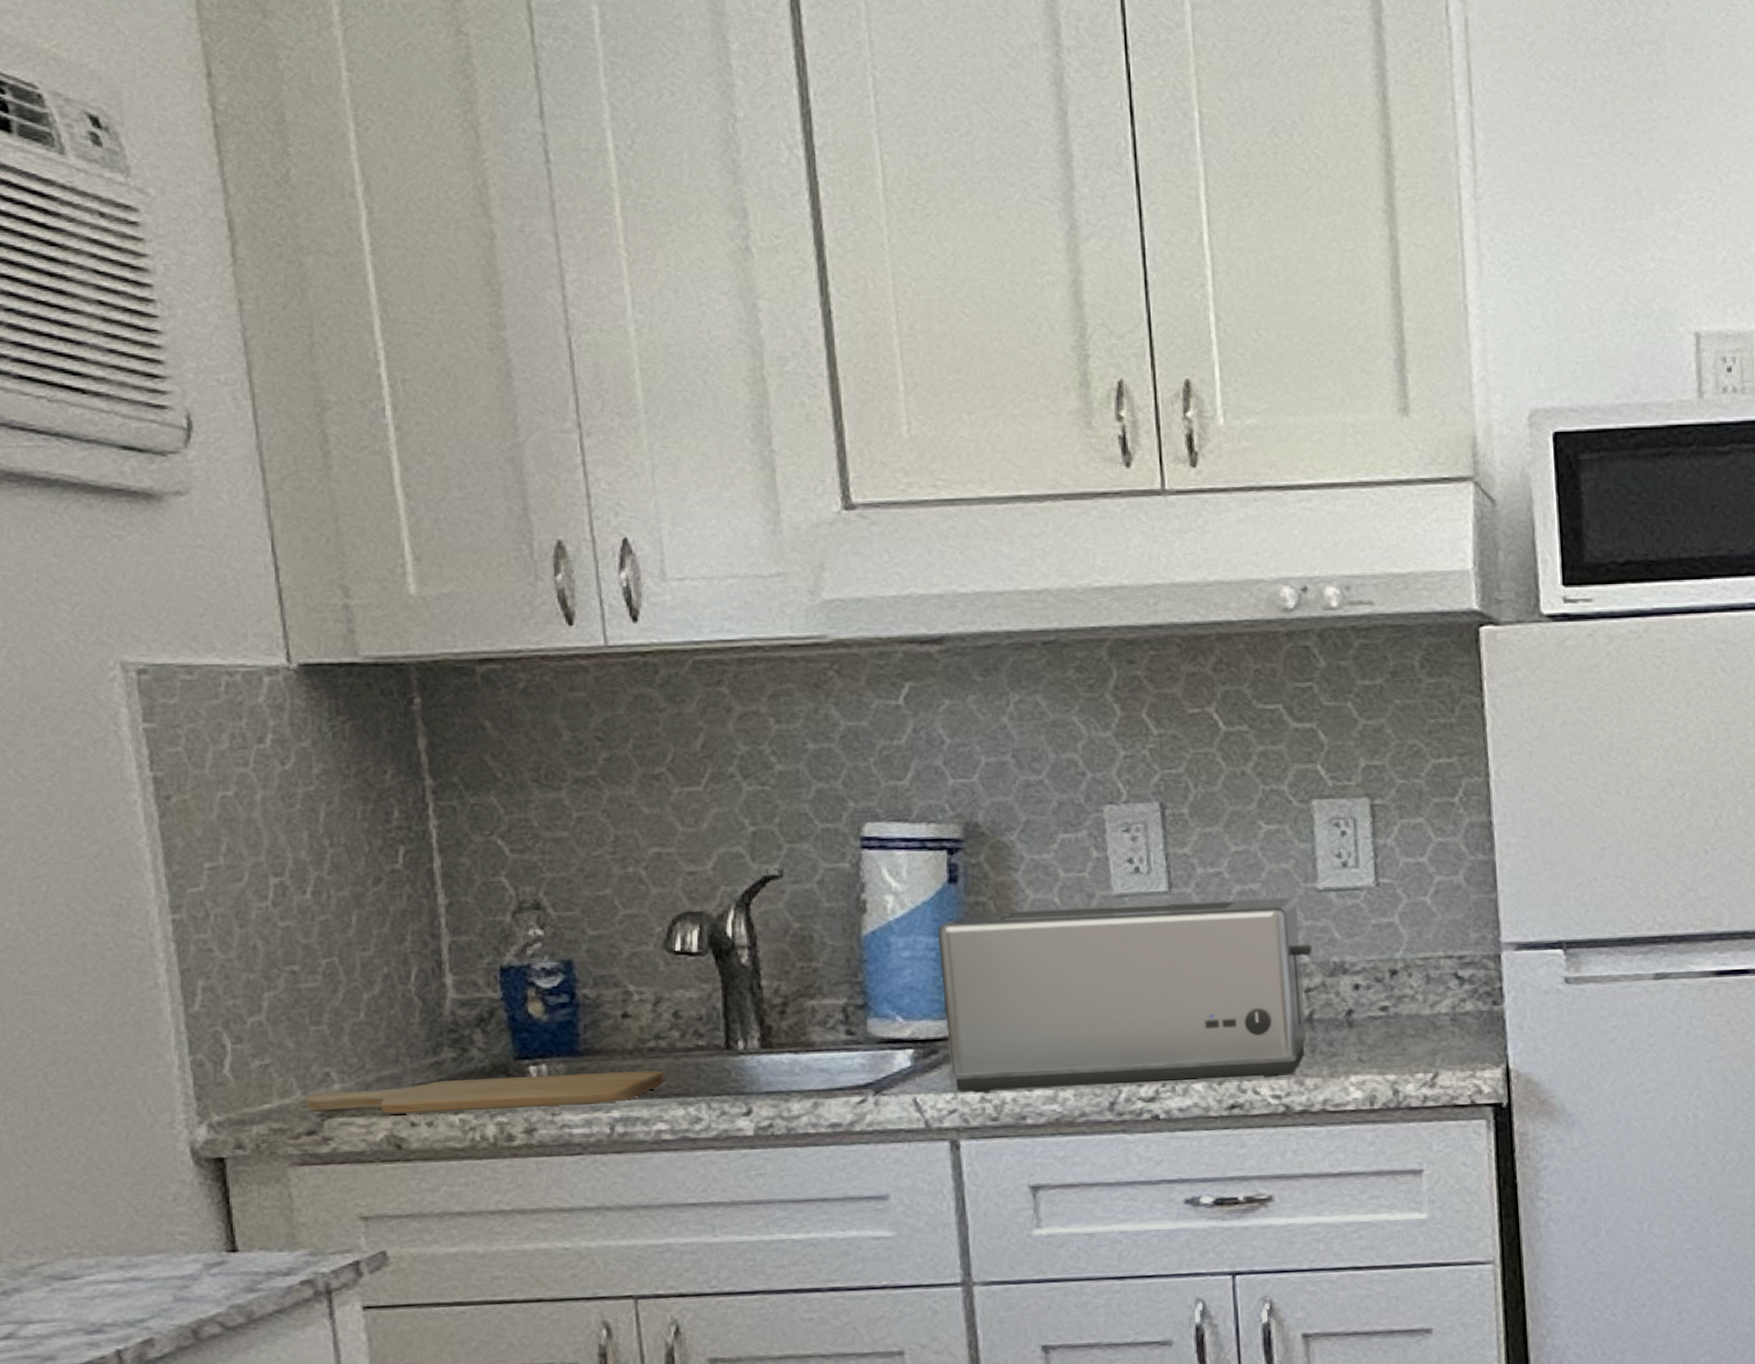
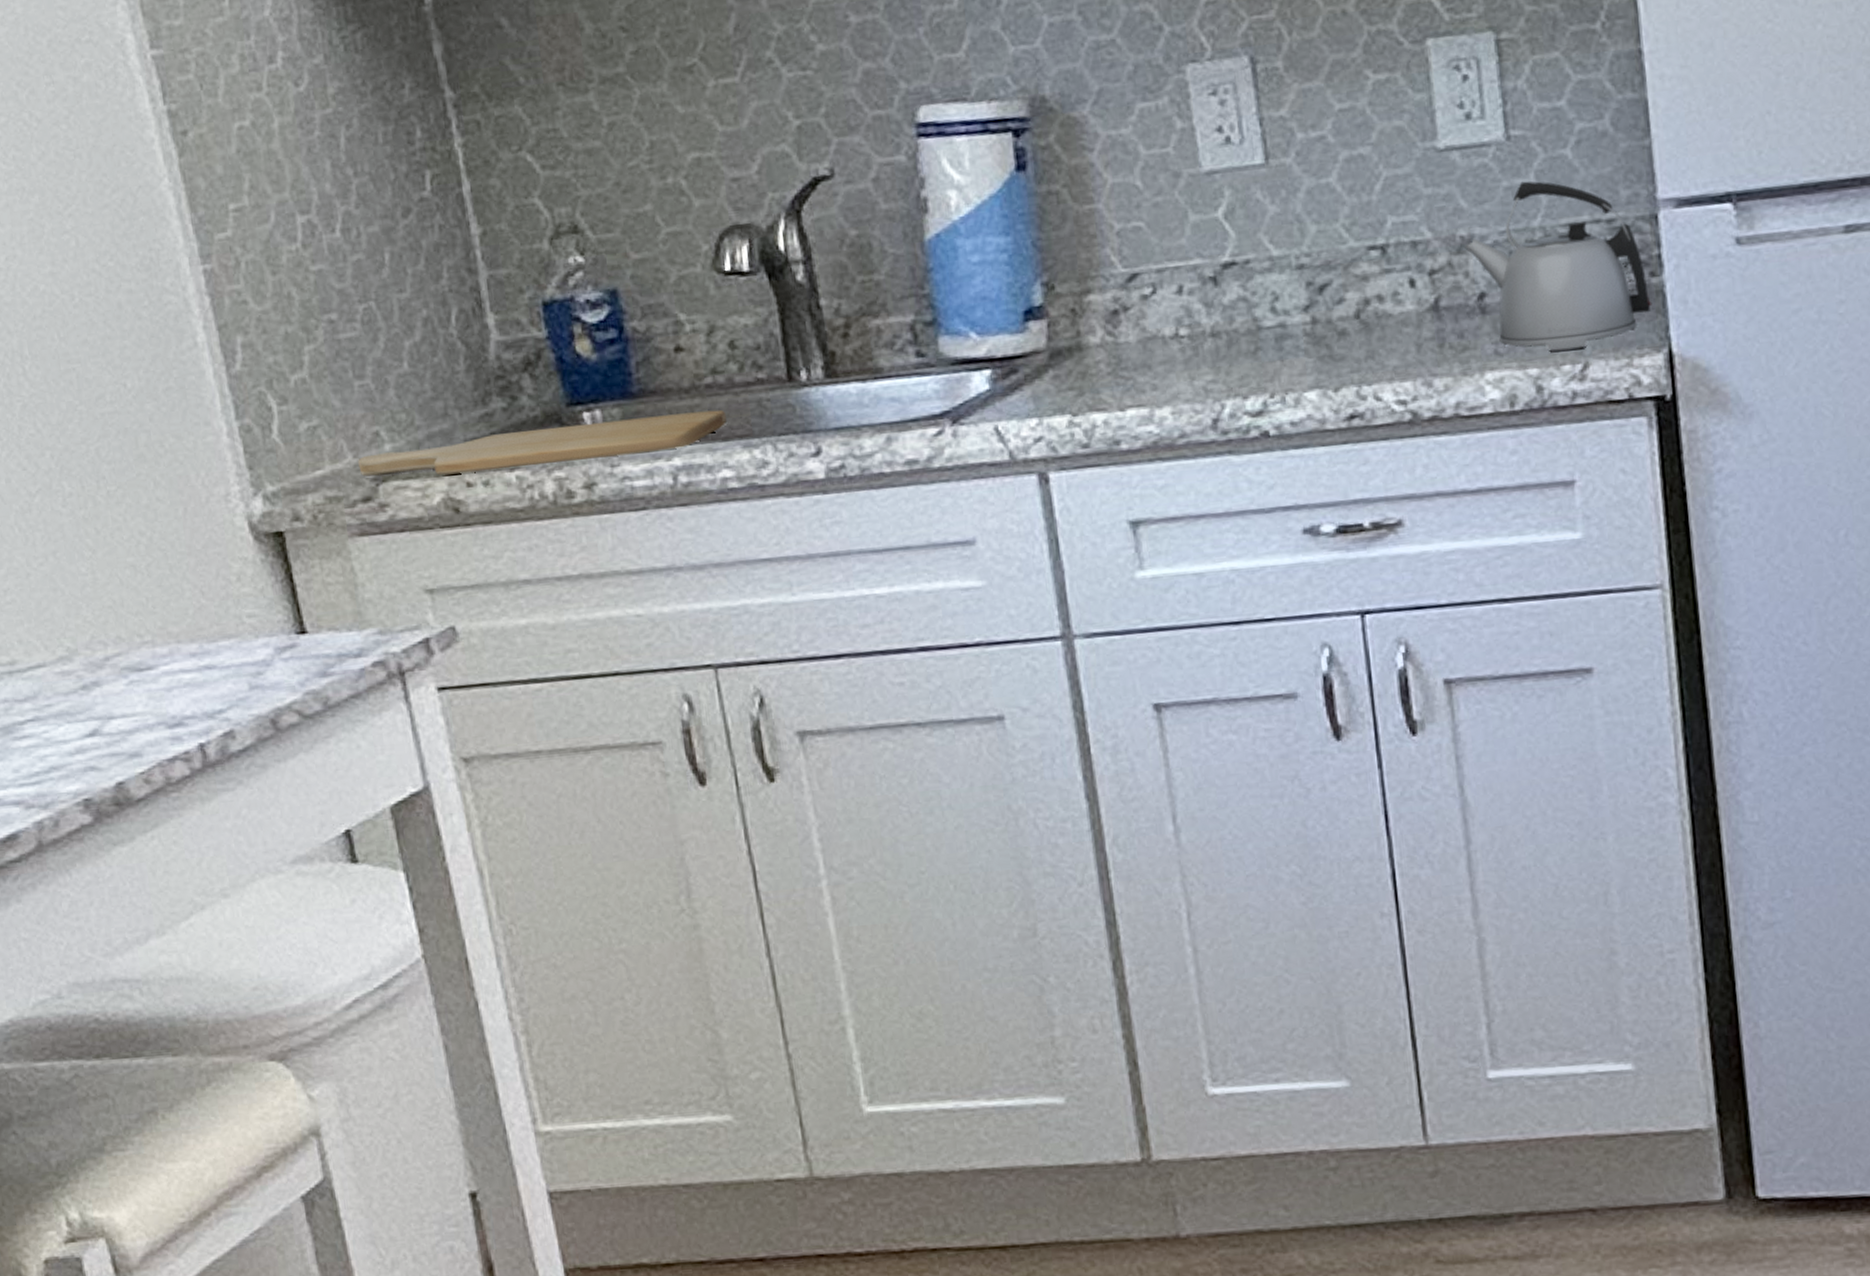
toaster: present [937,898,1312,1094] -> none [1008,162,1435,418]
kettle: none [1336,920,1494,1062] -> present [1463,181,1653,352]

